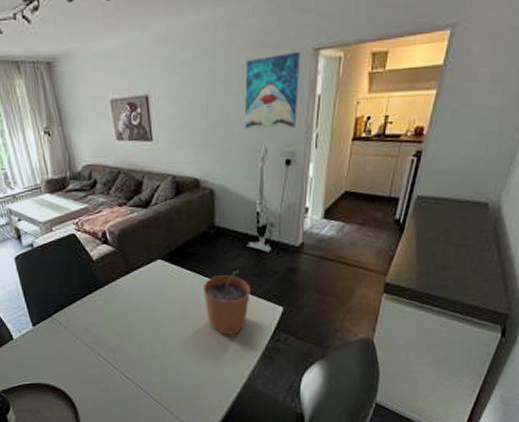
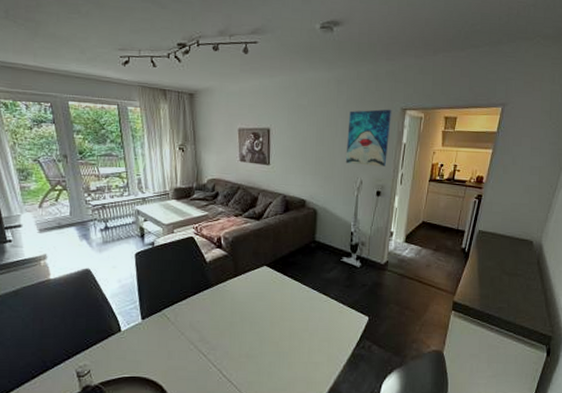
plant pot: present [202,269,250,335] -> none [300,280,342,340]

